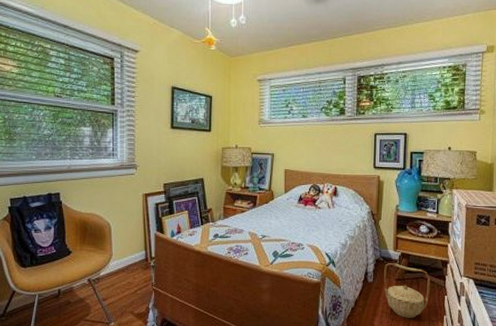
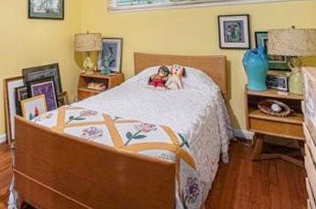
basket: present [384,263,431,318] -> none [239,143,289,202]

